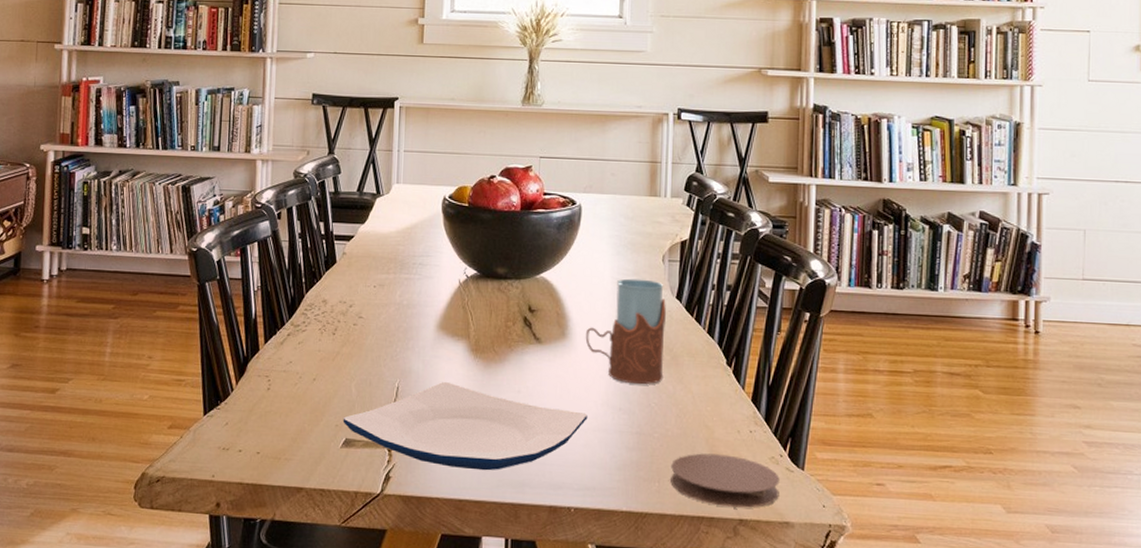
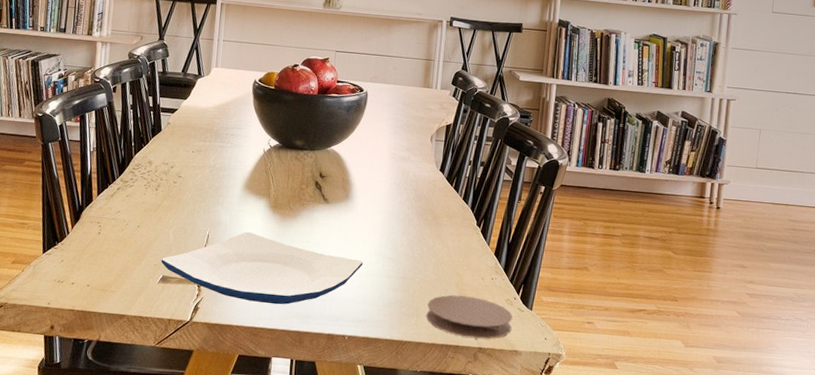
drinking glass: present [585,278,666,385] -> none [364,153,432,239]

